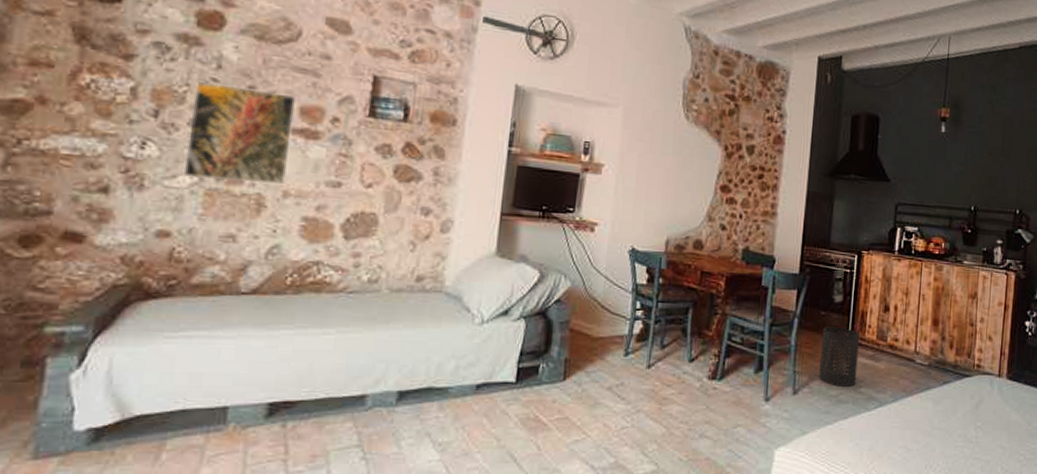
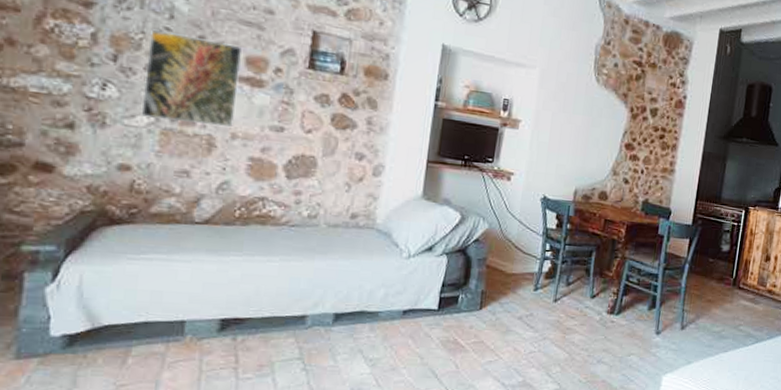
trash can: present [819,327,860,387] -> none [704,272,743,325]

